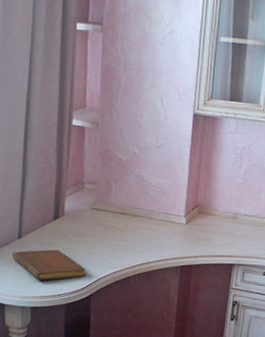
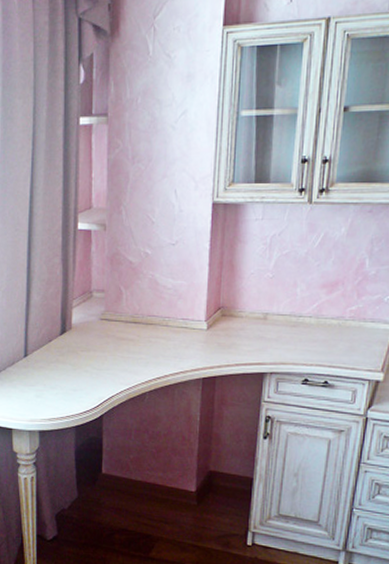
notebook: present [12,249,86,281] -> none [19,367,96,401]

